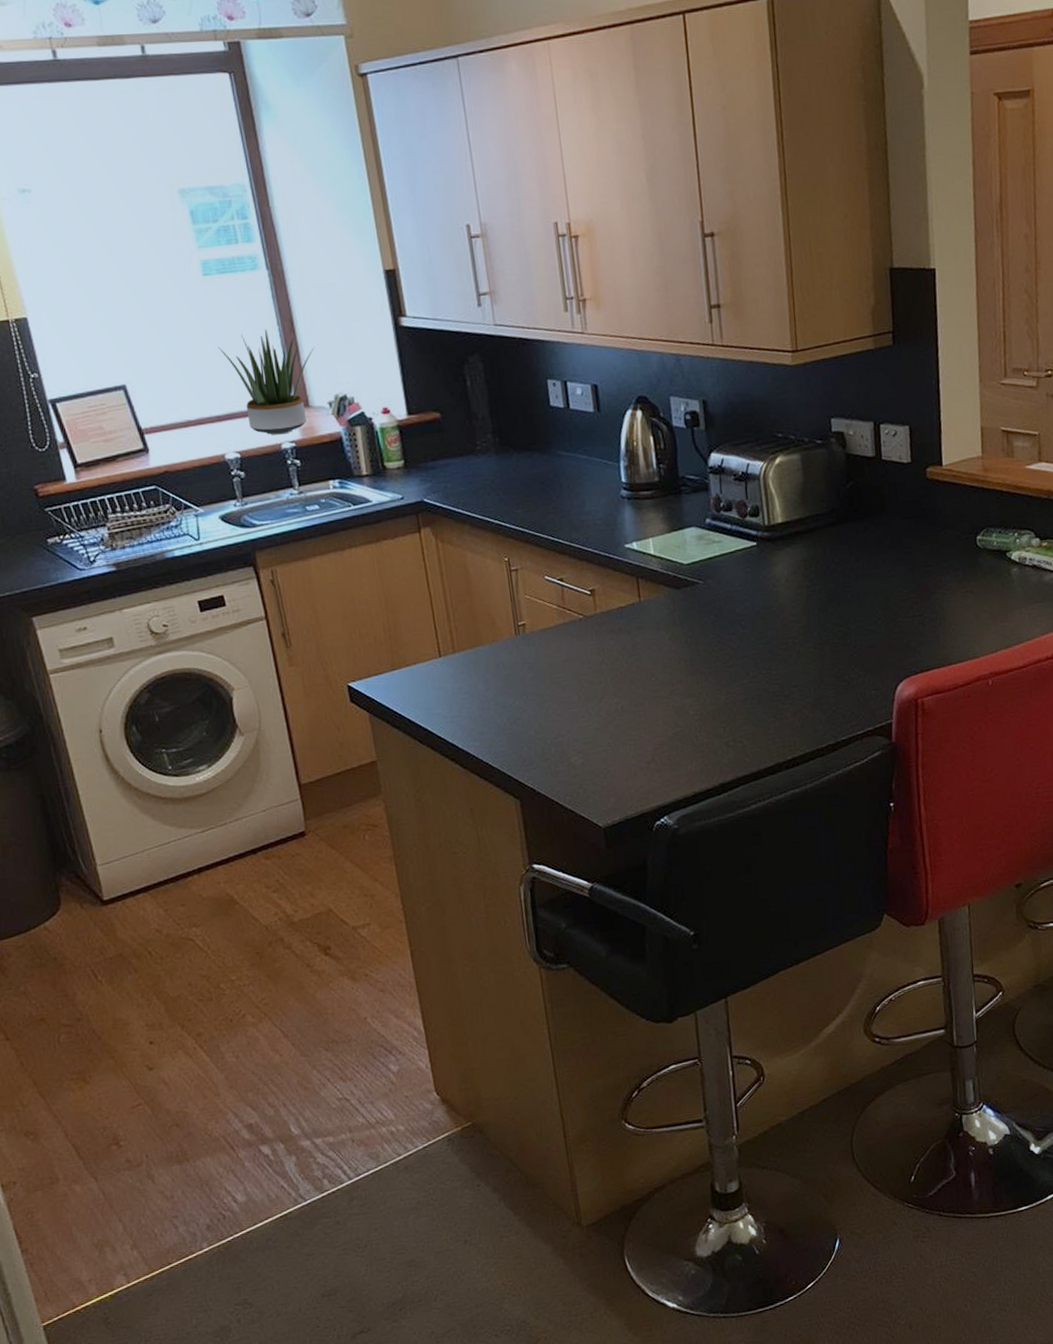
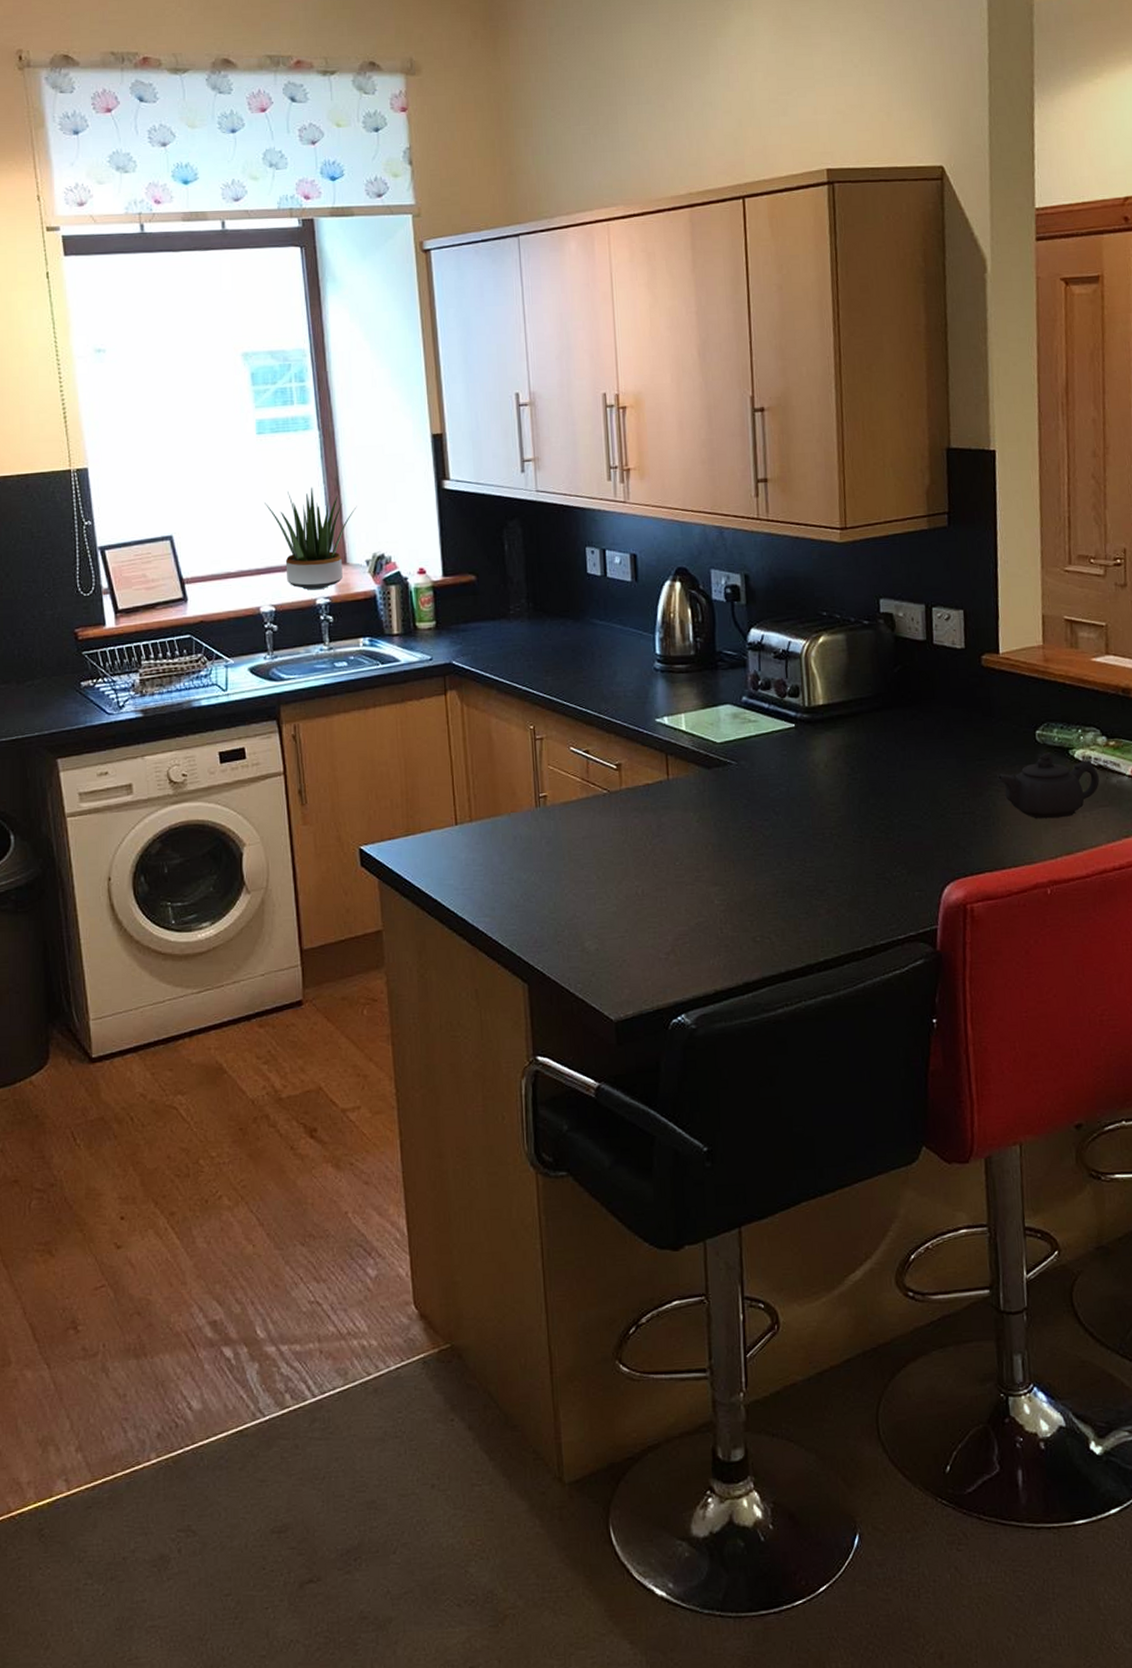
teapot: none [943,555,1034,618] -> present [997,752,1099,819]

